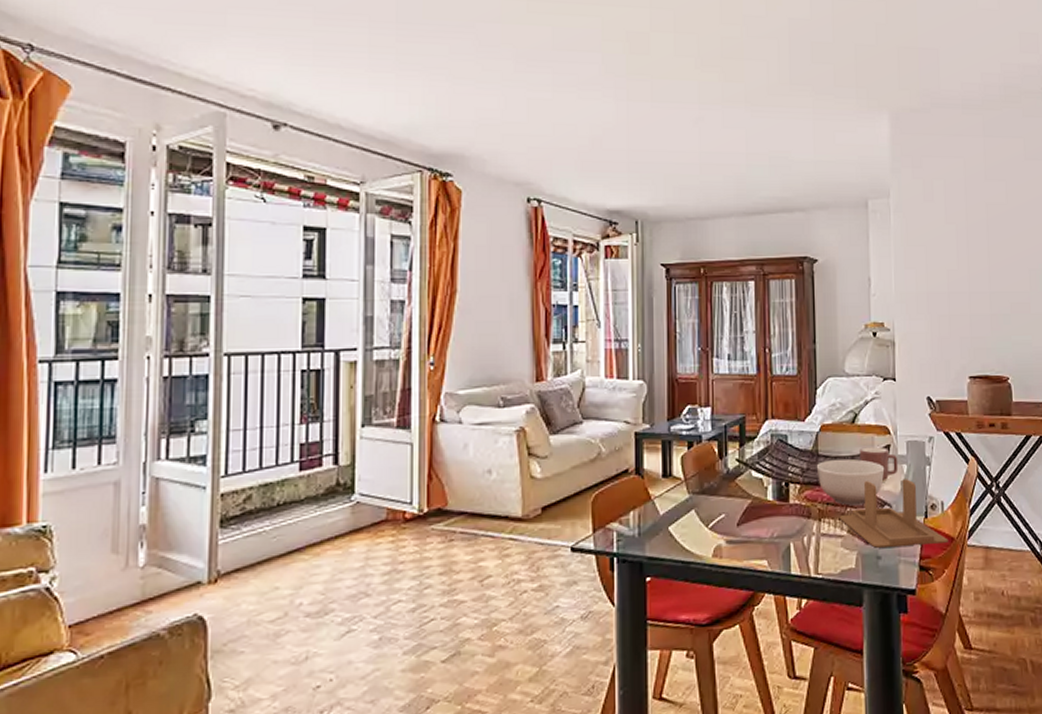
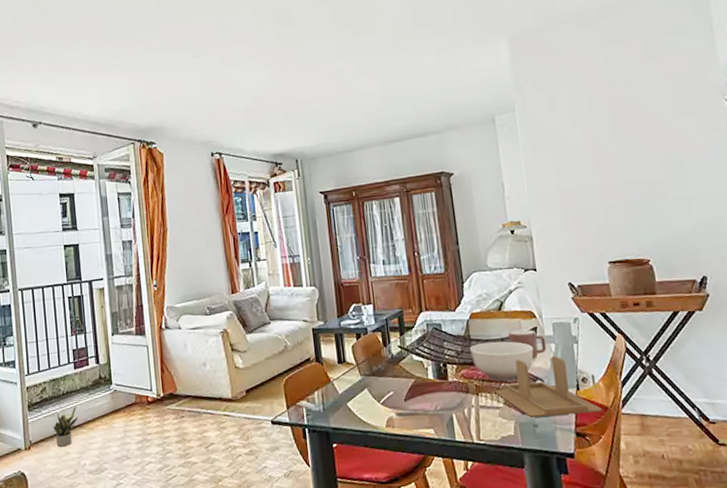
potted plant: none [257,522,298,579] -> present [53,406,79,447]

